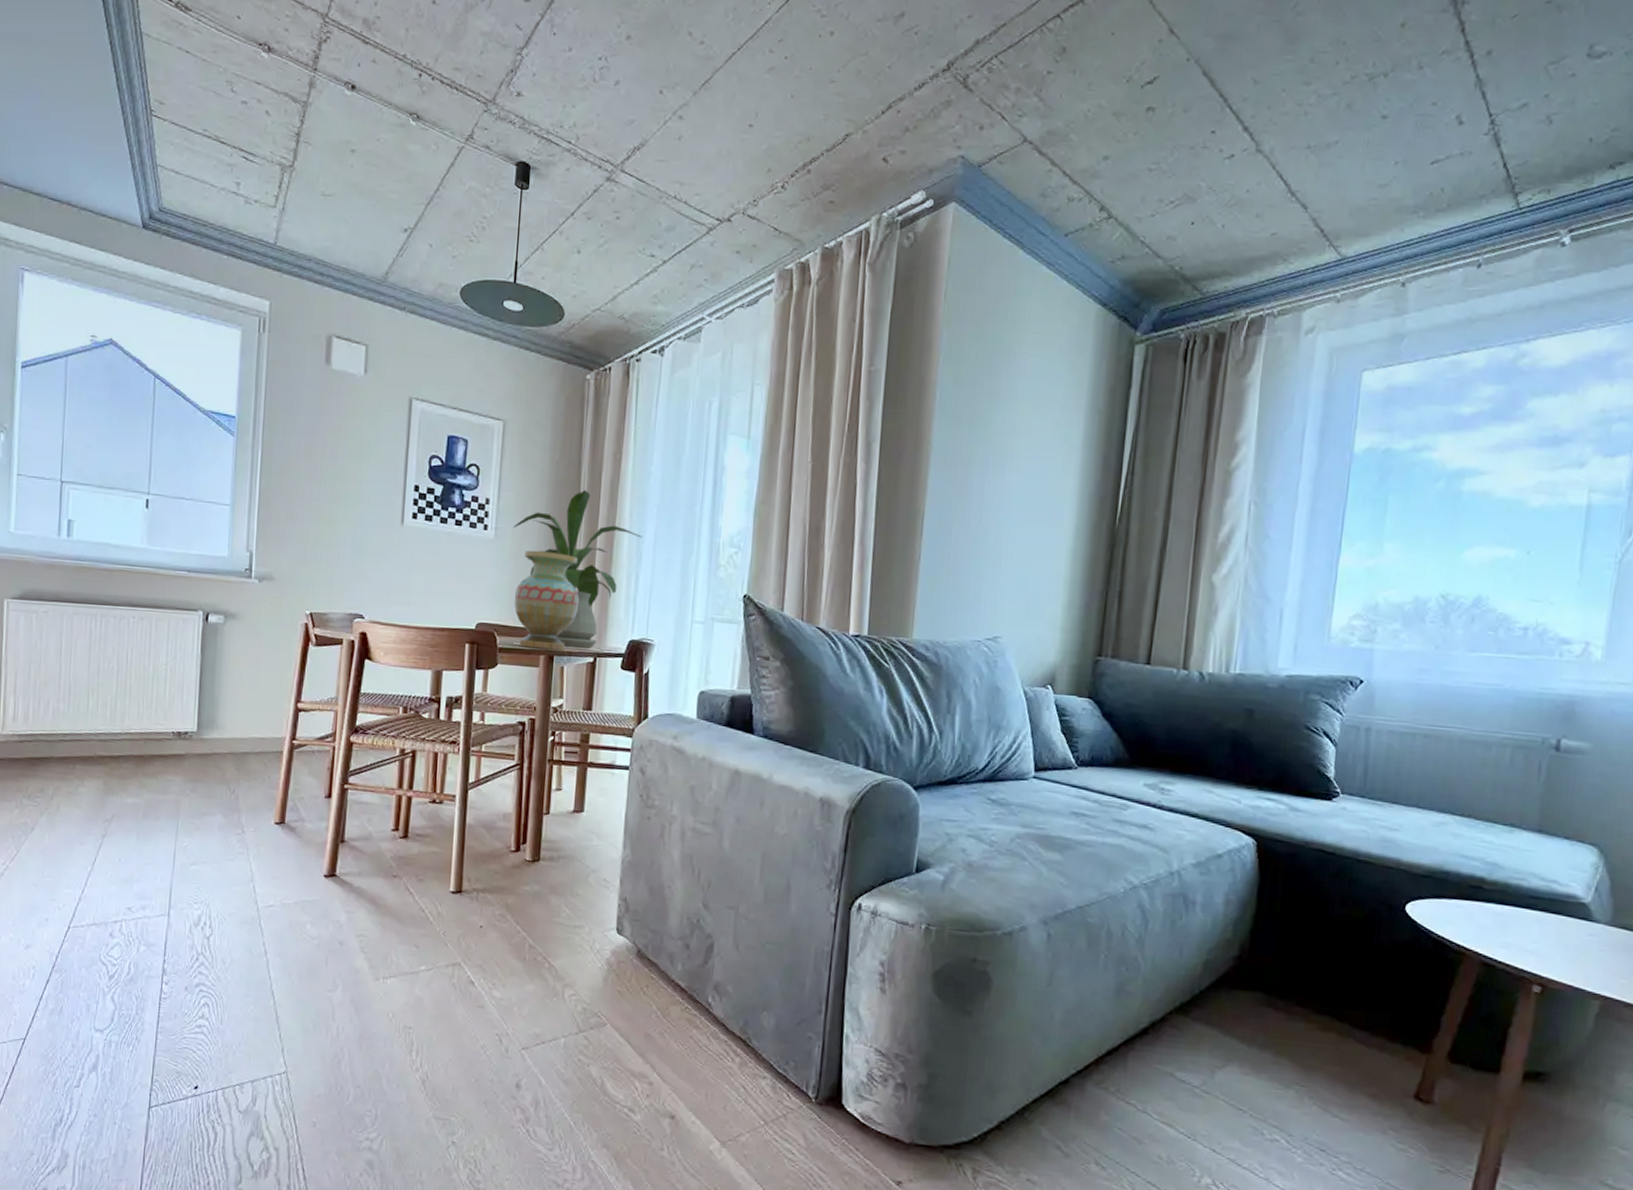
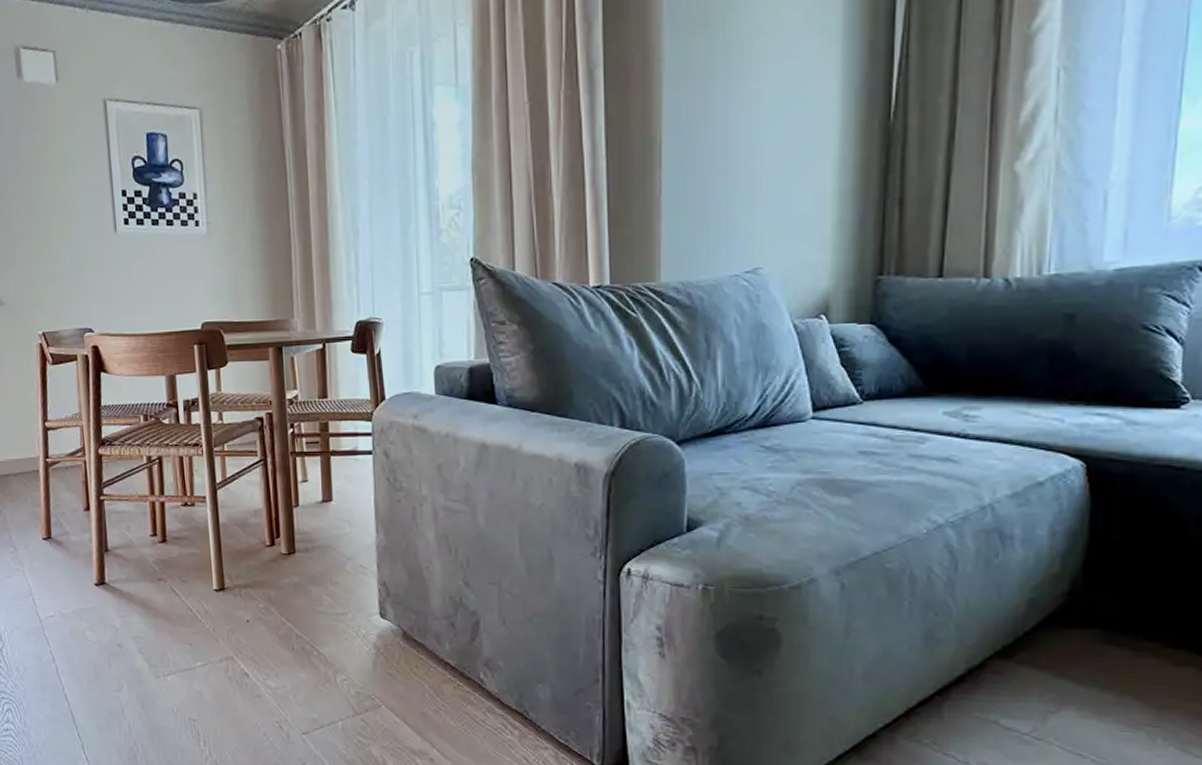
house plant: present [513,489,642,650] -> none [224,169,357,337]
vase: present [513,550,580,650] -> none [234,239,301,342]

